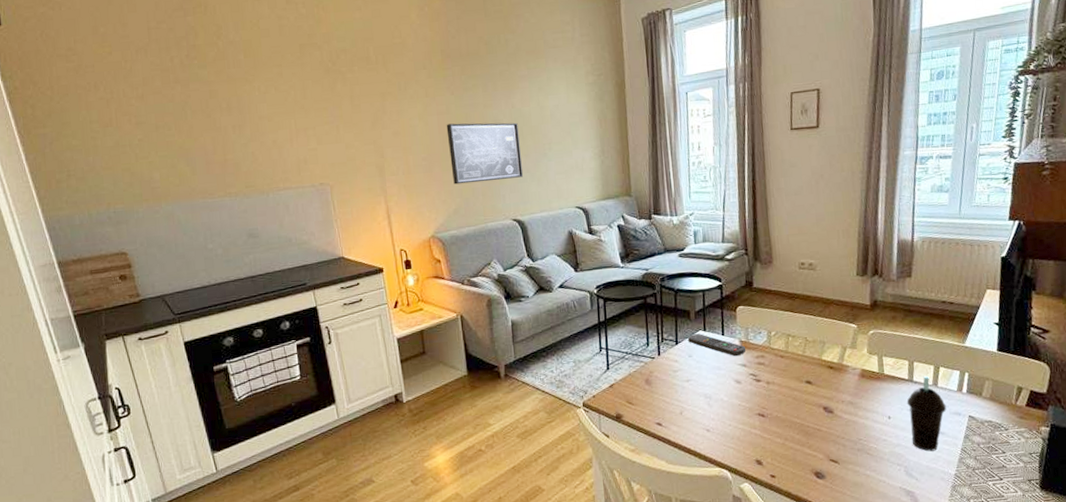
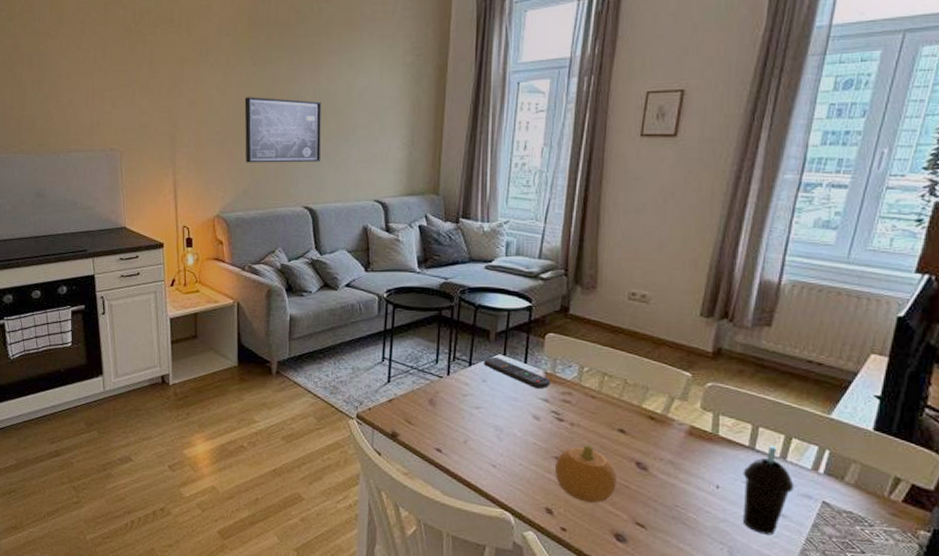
fruit: none [759,398,811,449] -> present [555,444,618,503]

